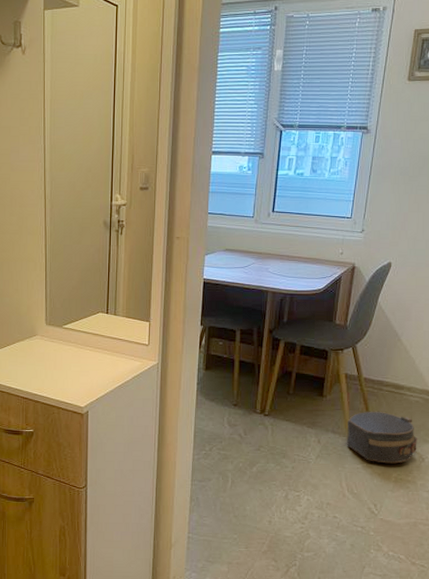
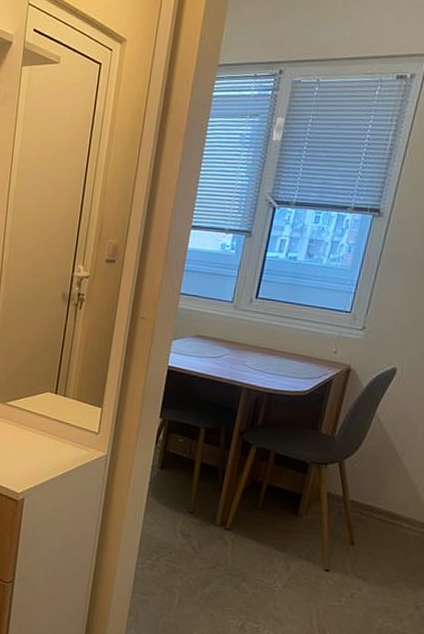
hat box: present [346,411,417,464] -> none [322,540,413,608]

